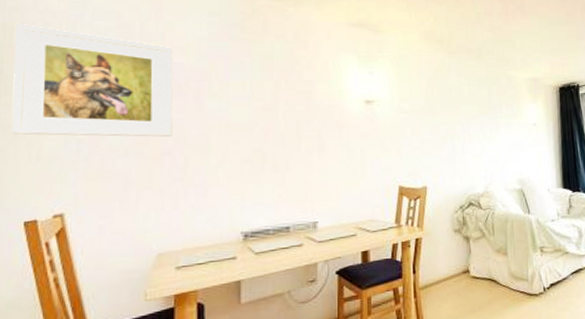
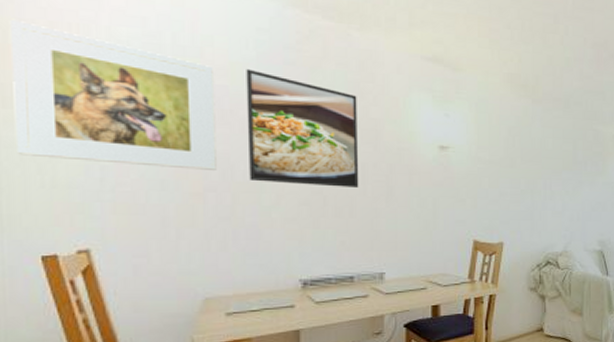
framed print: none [199,46,295,145] -> present [246,68,359,188]

